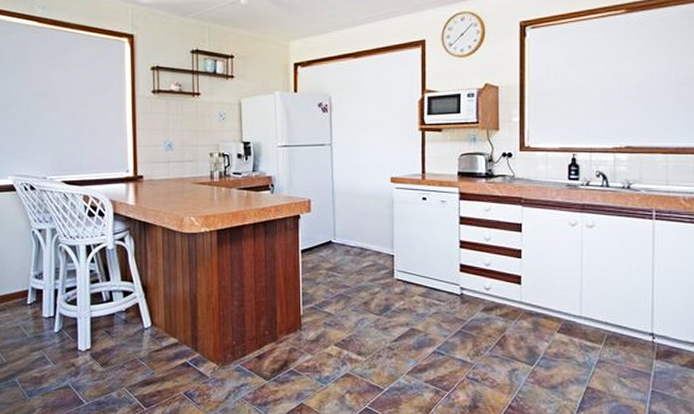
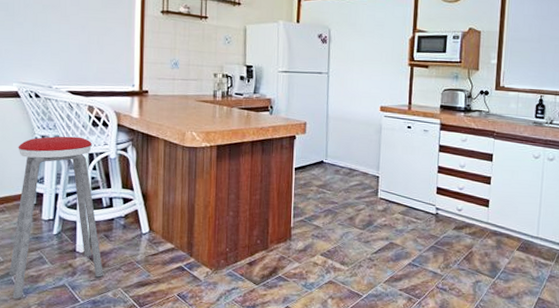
music stool: none [12,228,107,402] -> present [9,136,103,299]

